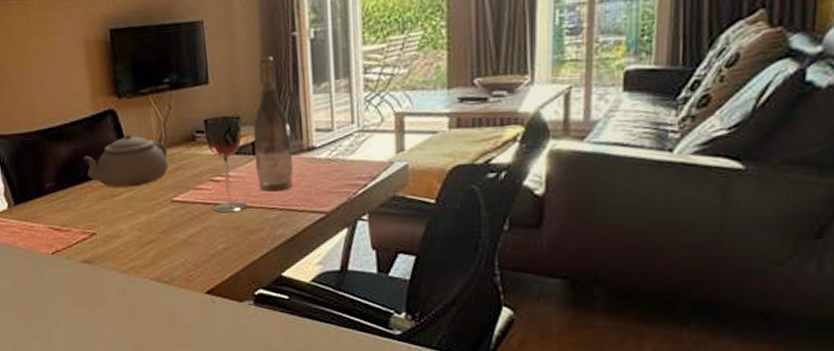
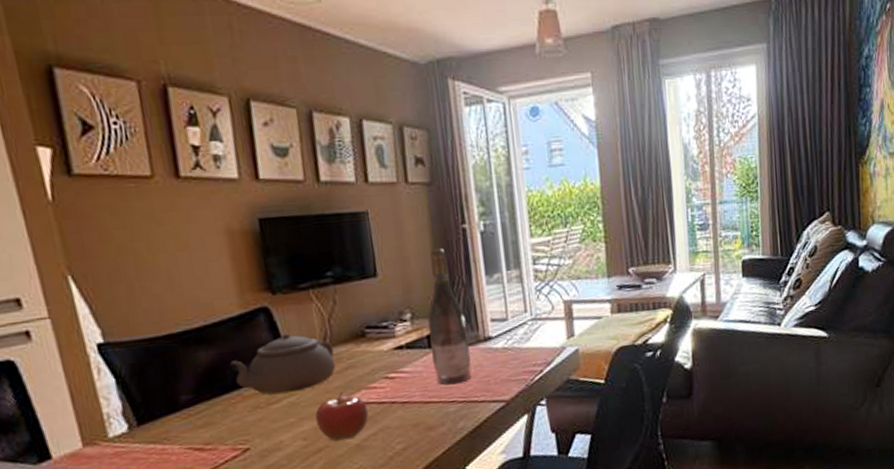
fruit: none [149,191,195,235] -> present [315,392,369,442]
wineglass: present [203,115,246,213] -> none [373,308,425,411]

